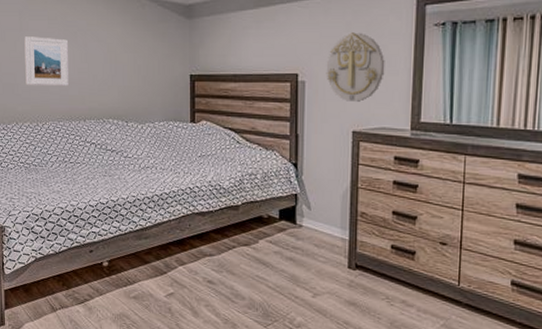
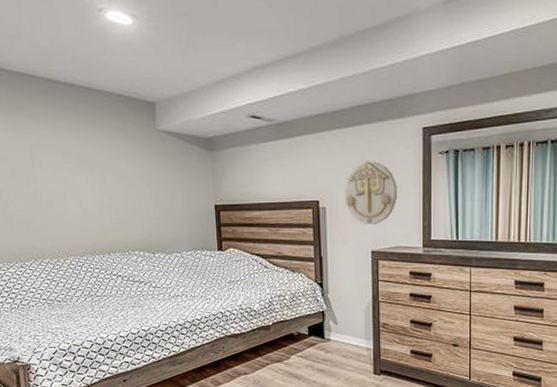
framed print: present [24,36,69,86] -> none [37,172,89,221]

